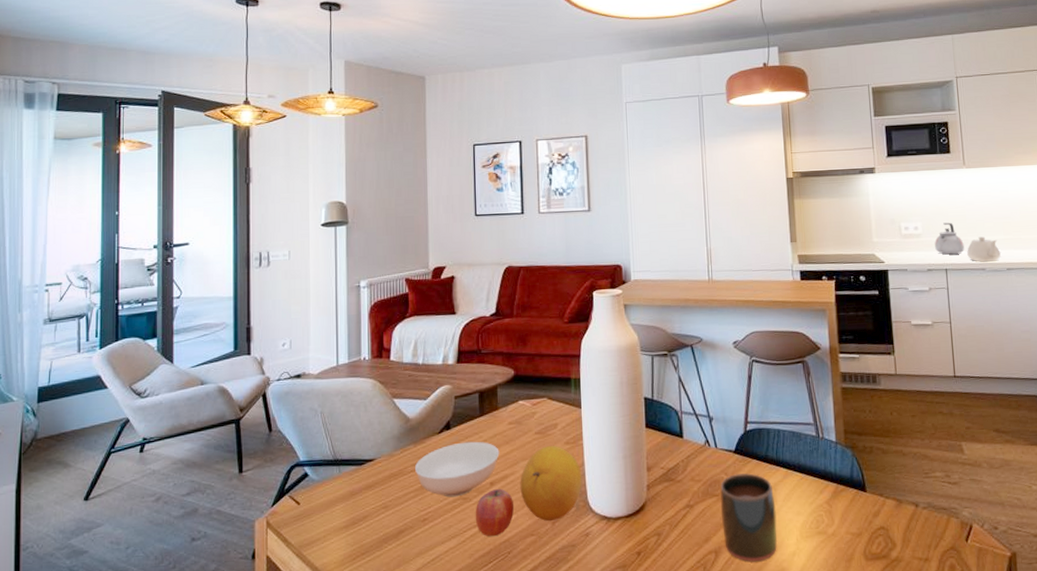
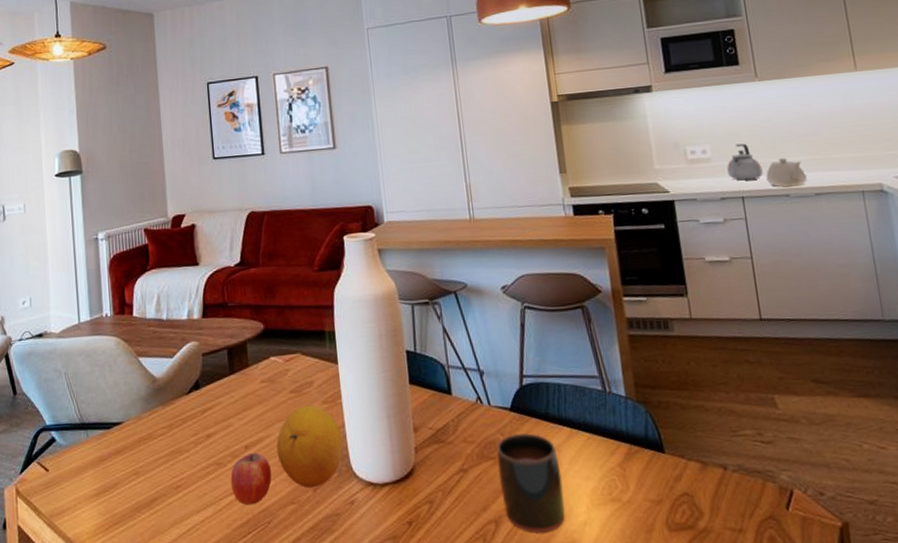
bowl: present [414,441,500,497] -> none [164,401,253,463]

